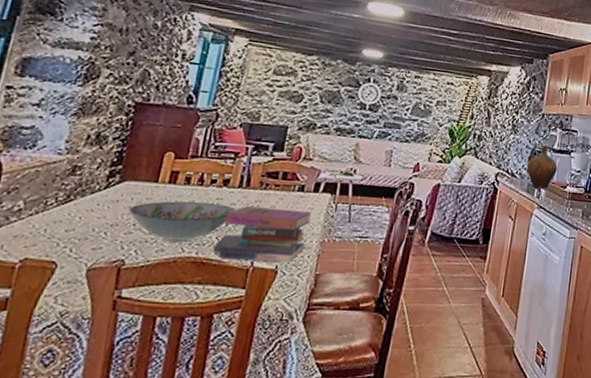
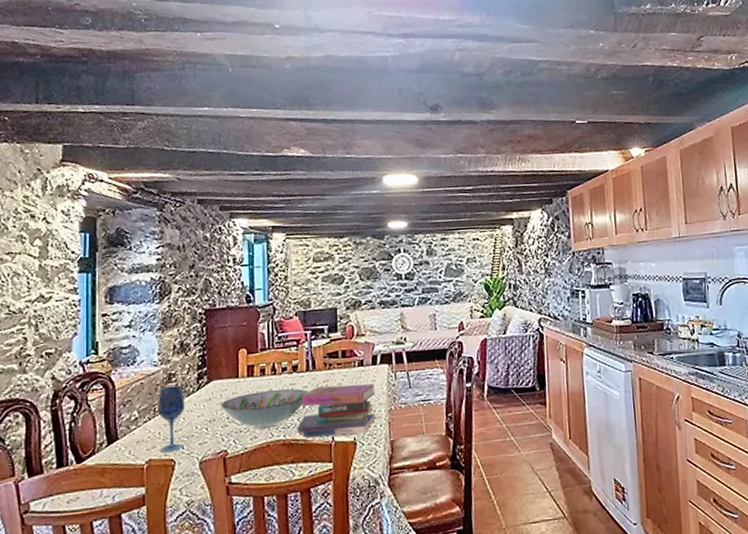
wineglass: none [41,179,88,253] -> present [157,385,185,452]
ceramic jug: present [526,145,558,189] -> none [567,283,599,327]

